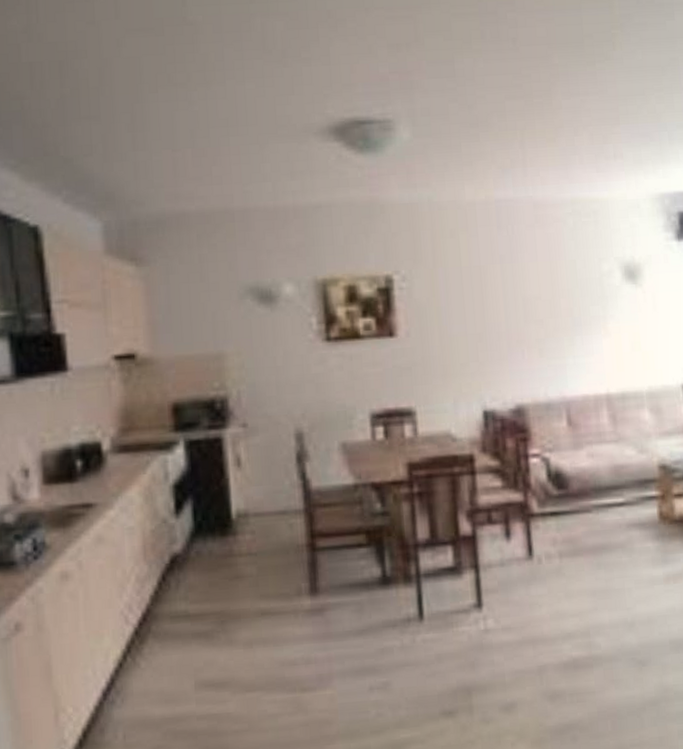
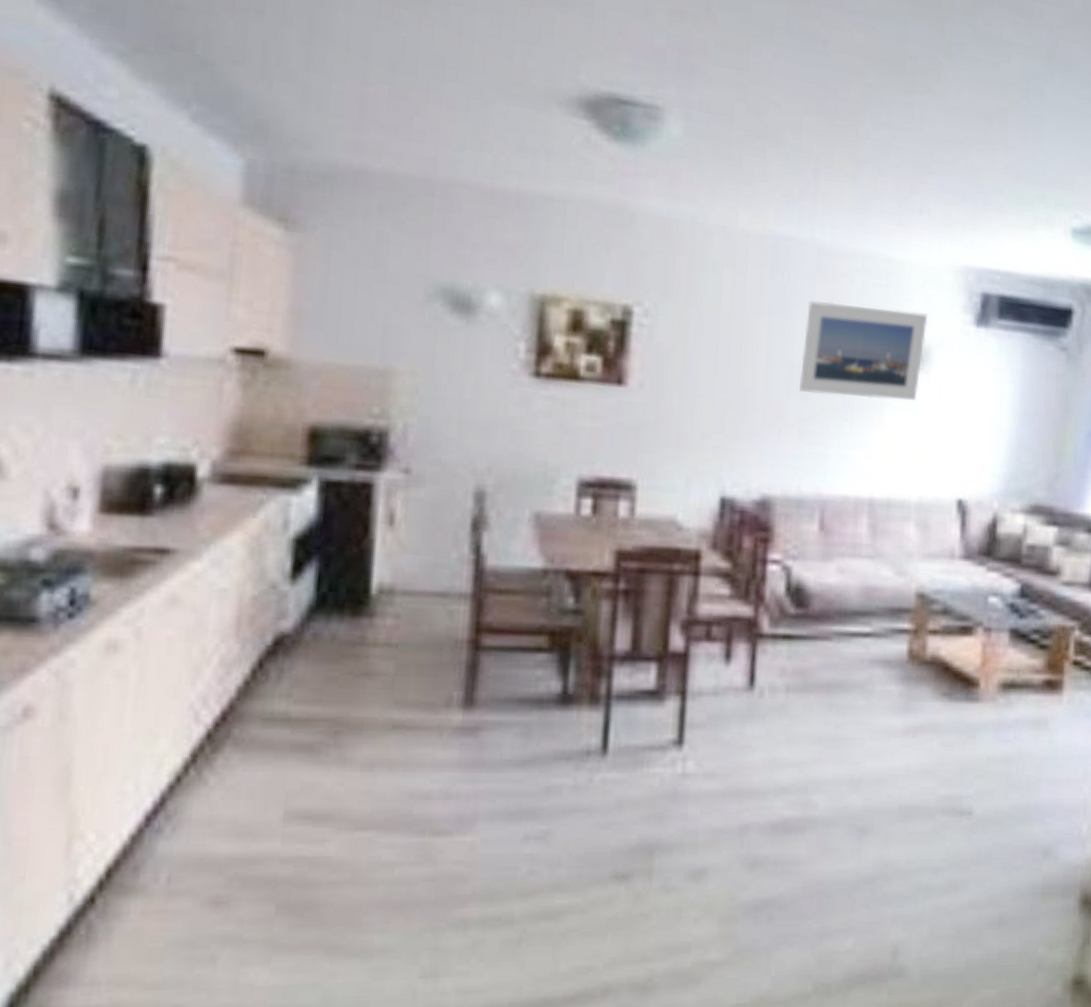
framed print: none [531,238,635,318] -> present [799,301,928,401]

